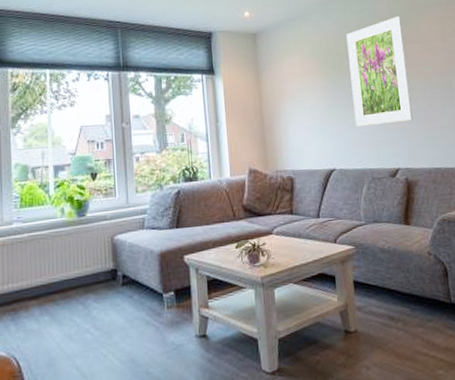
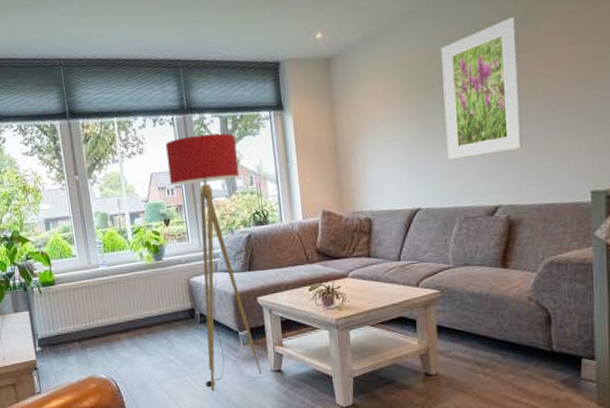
floor lamp: none [98,91,186,364] -> present [165,133,262,391]

